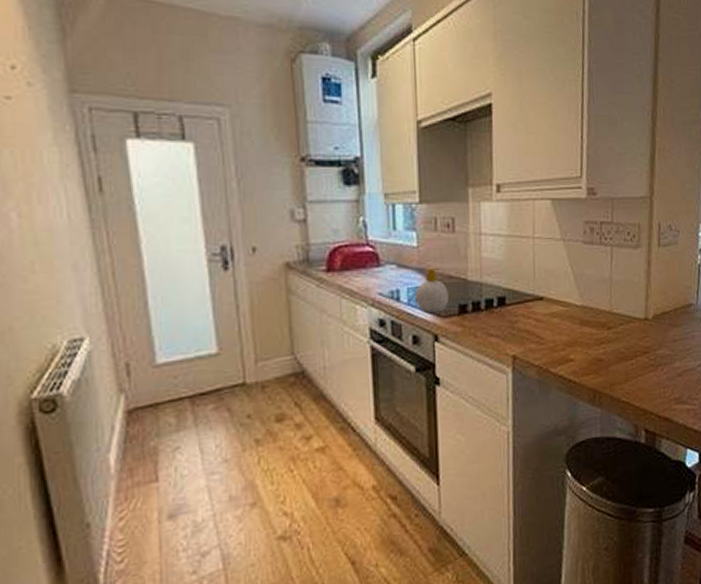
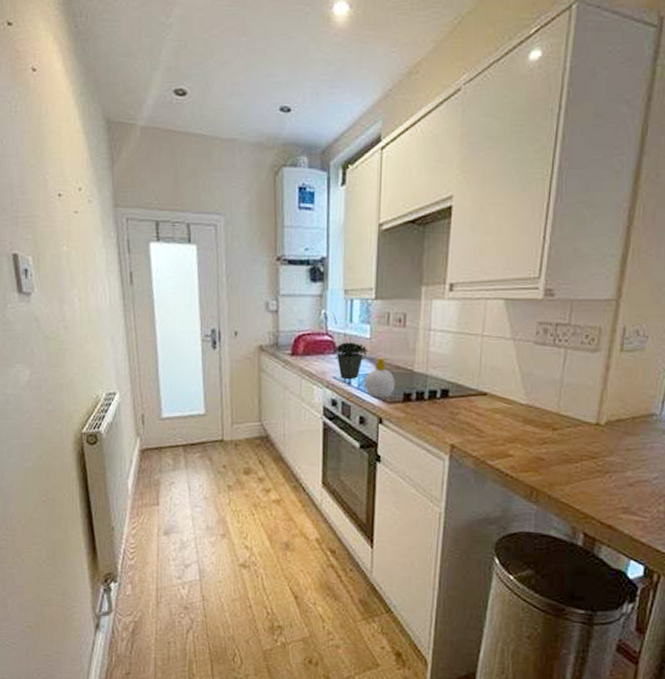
potted plant: none [373,220,417,295] -> present [333,313,369,380]

